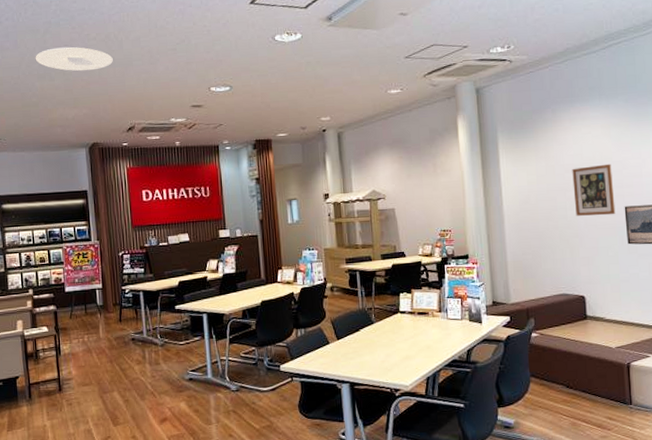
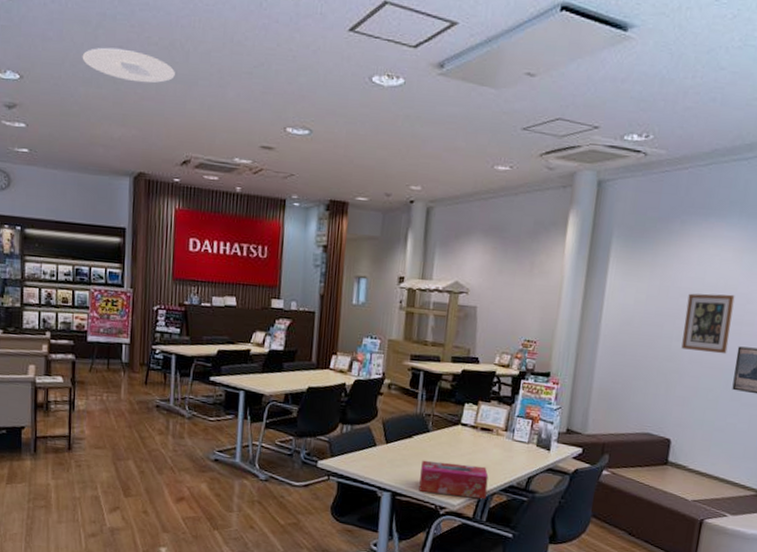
tissue box: none [372,347,434,378] -> present [419,460,489,500]

